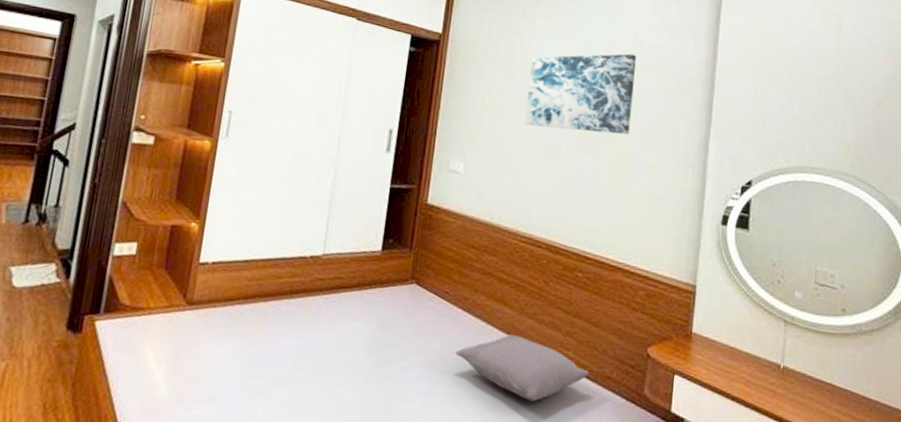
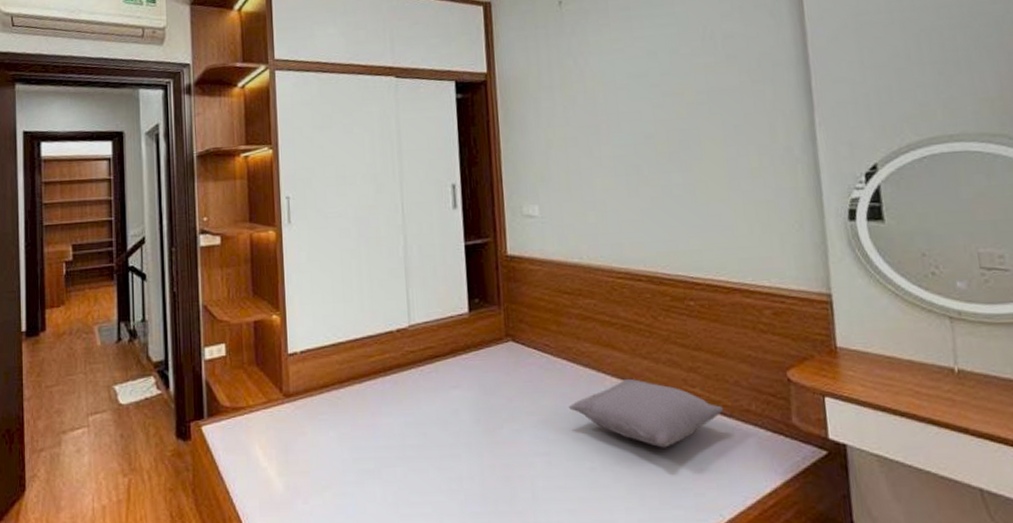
wall art: present [525,53,637,135] -> none [591,50,718,151]

